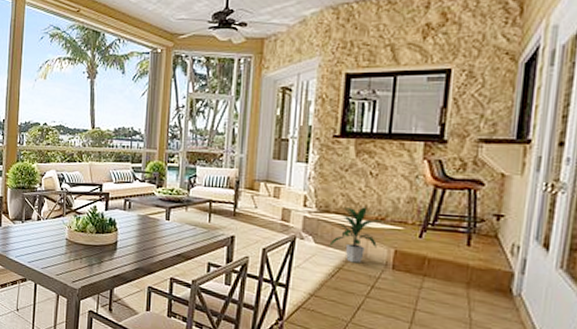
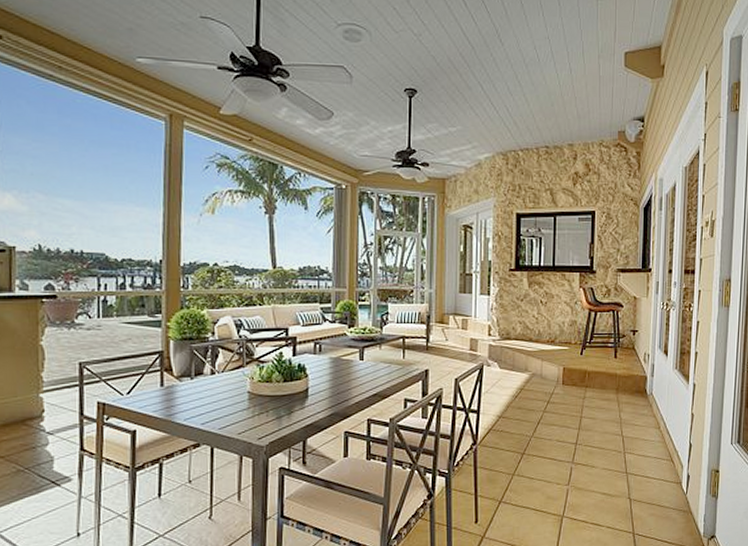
indoor plant: present [329,205,385,263] -> none [511,331,555,383]

